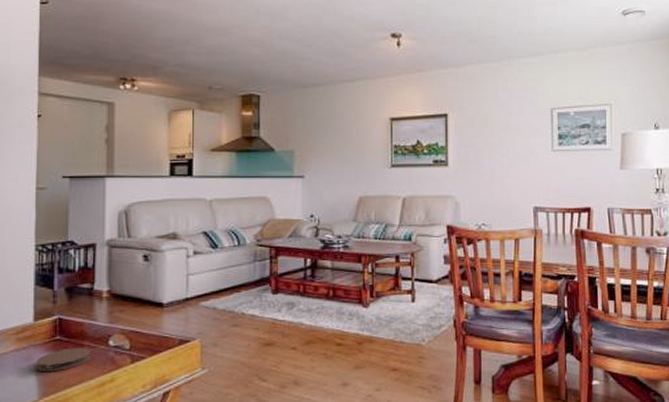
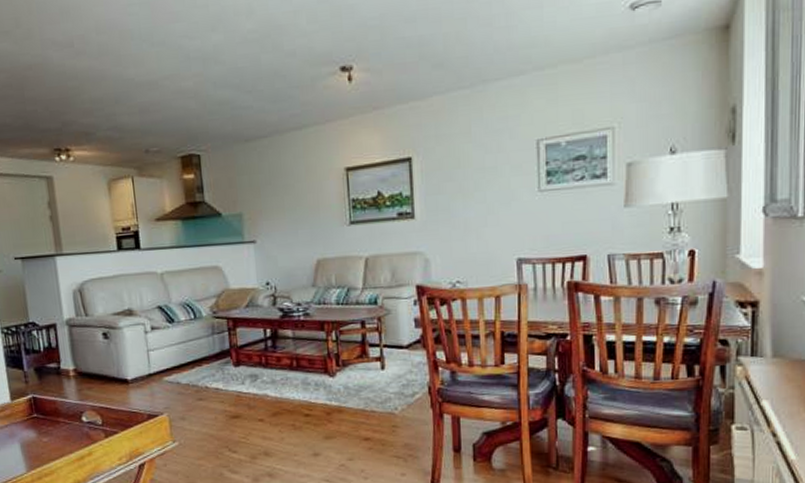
coaster: present [36,348,90,372] -> none [19,424,67,448]

